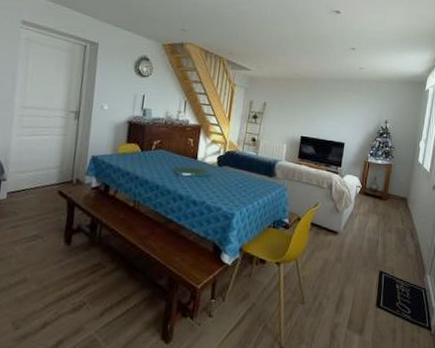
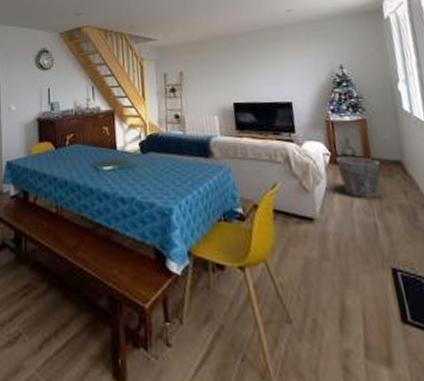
waste bin: none [363,189,392,223] -> present [336,156,381,199]

